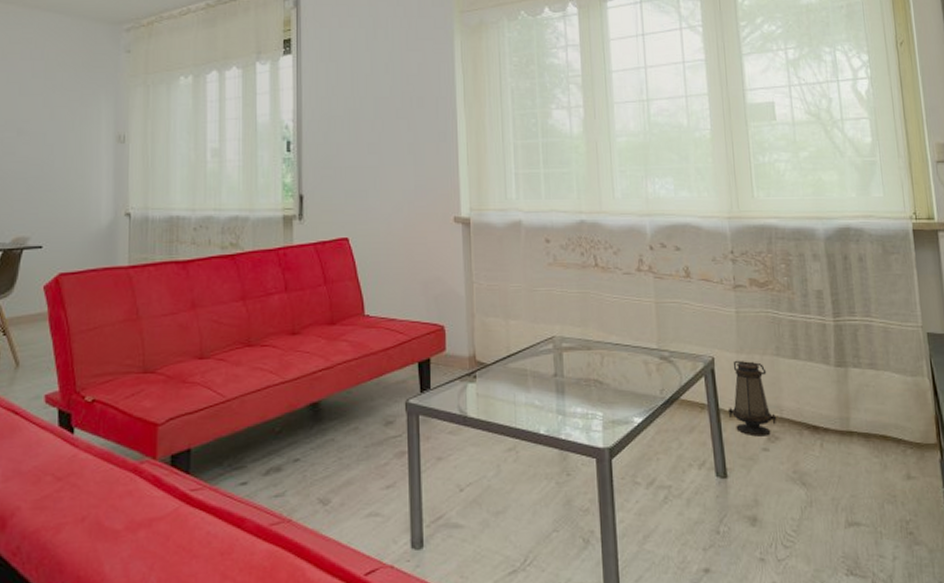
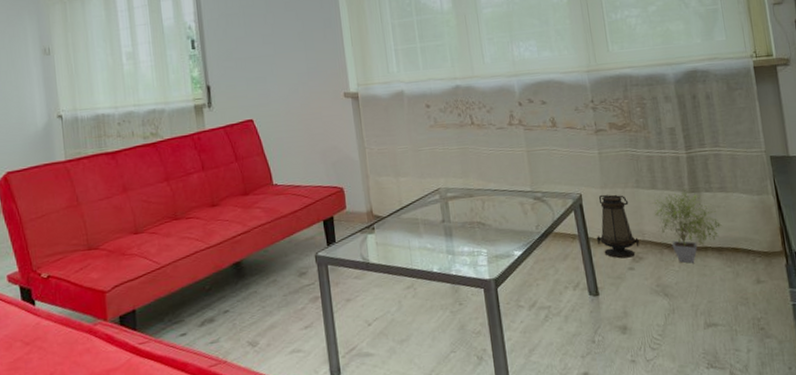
potted plant: none [793,361,870,449] -> present [652,188,722,263]

